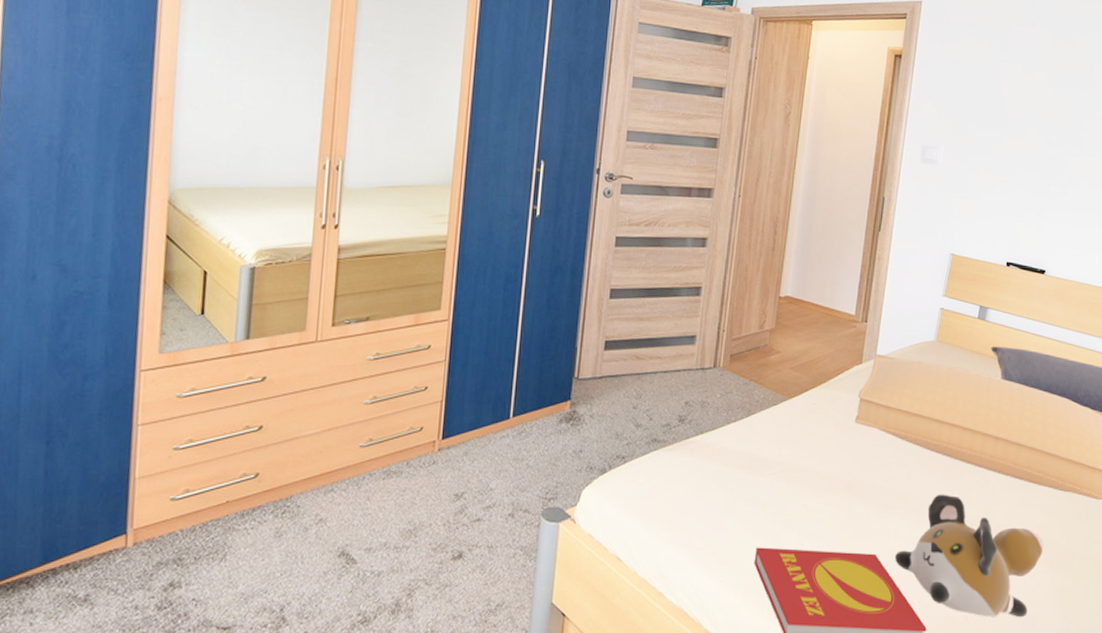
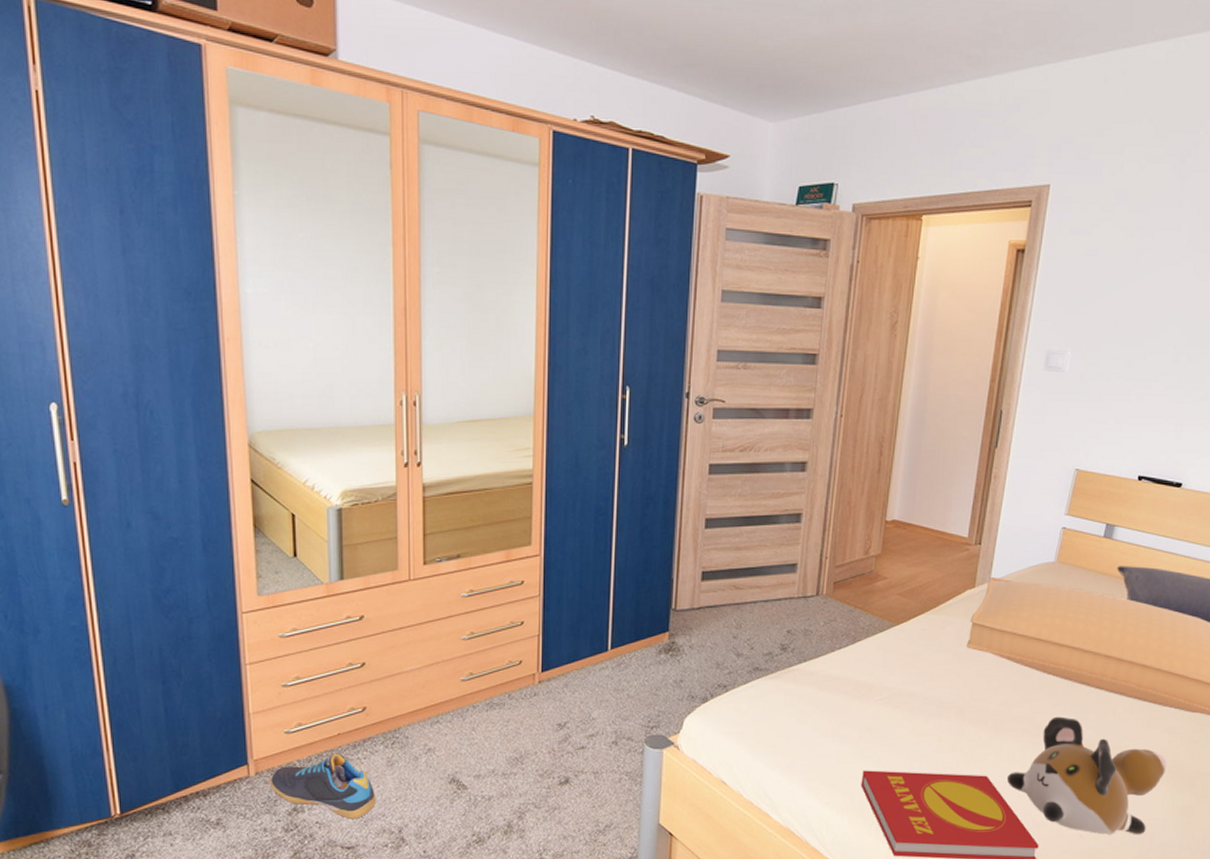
athletic shoe: none [147,522,259,596] -> present [269,753,376,819]

